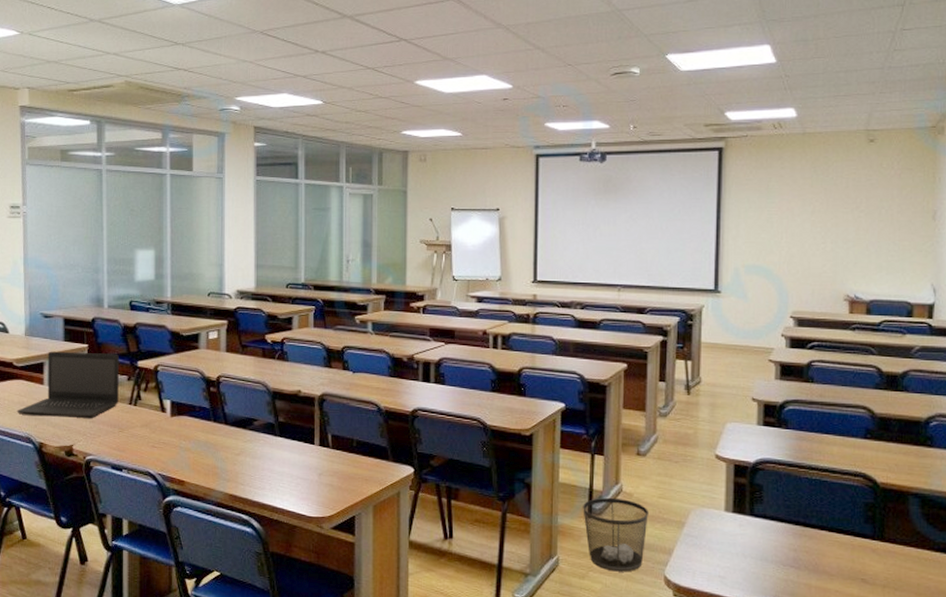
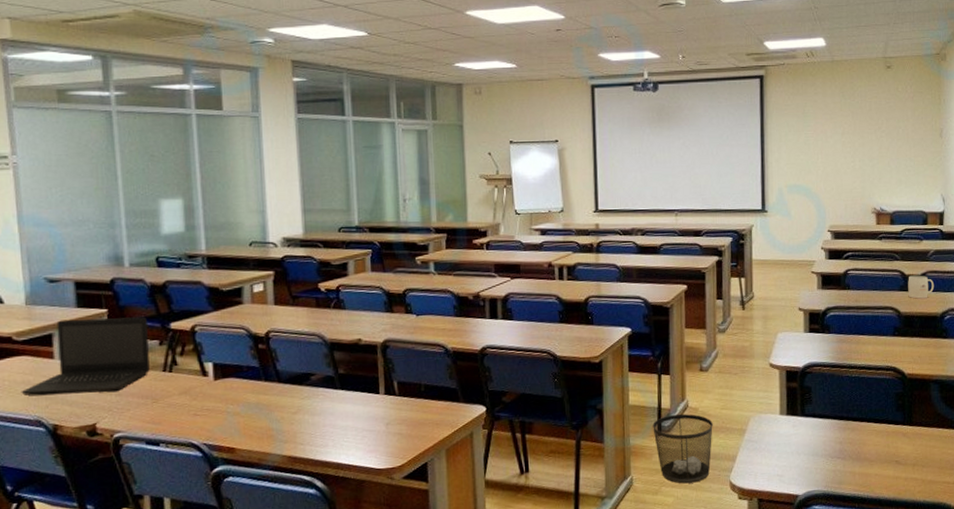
mug: none [885,373,919,400] -> present [908,275,935,299]

